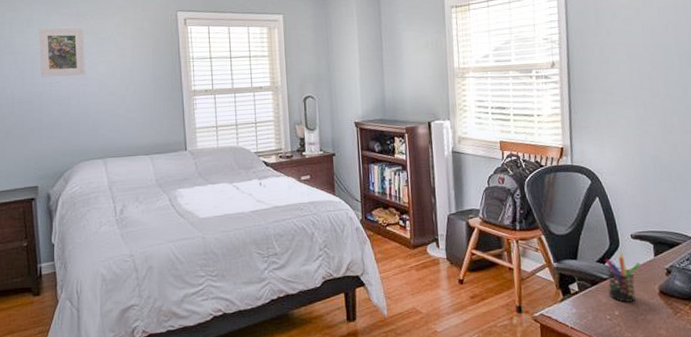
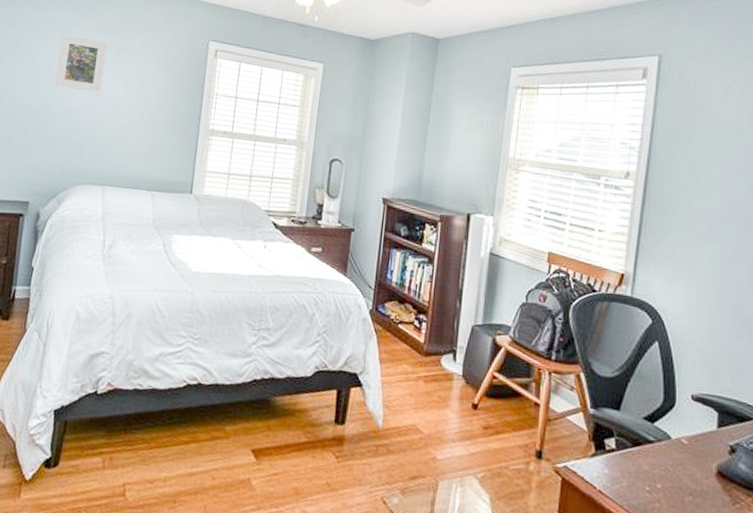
pen holder: present [605,252,641,303] -> none [652,413,698,477]

